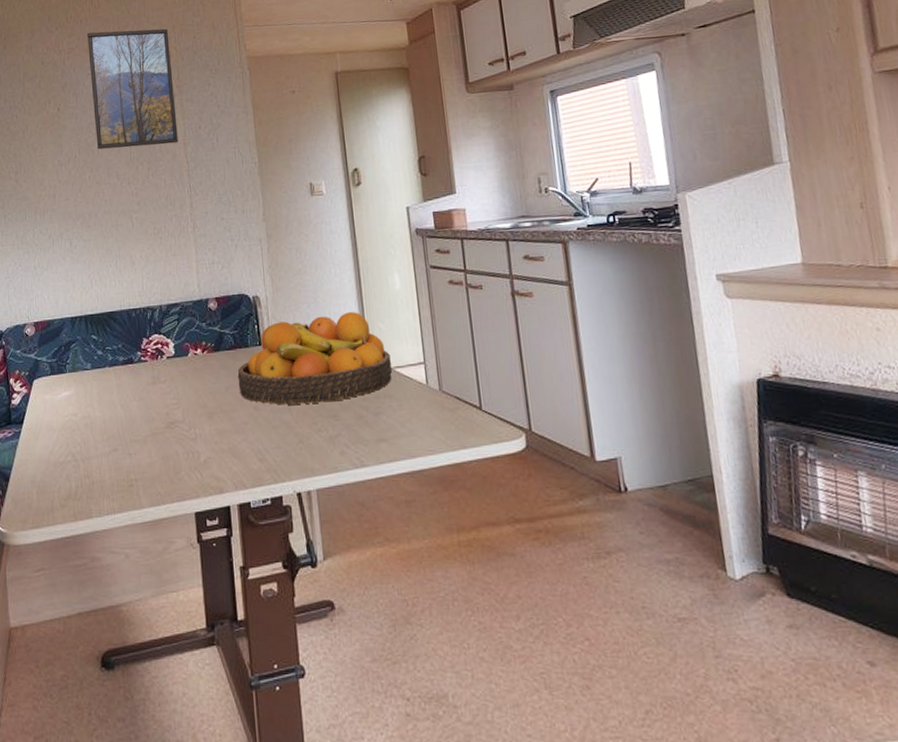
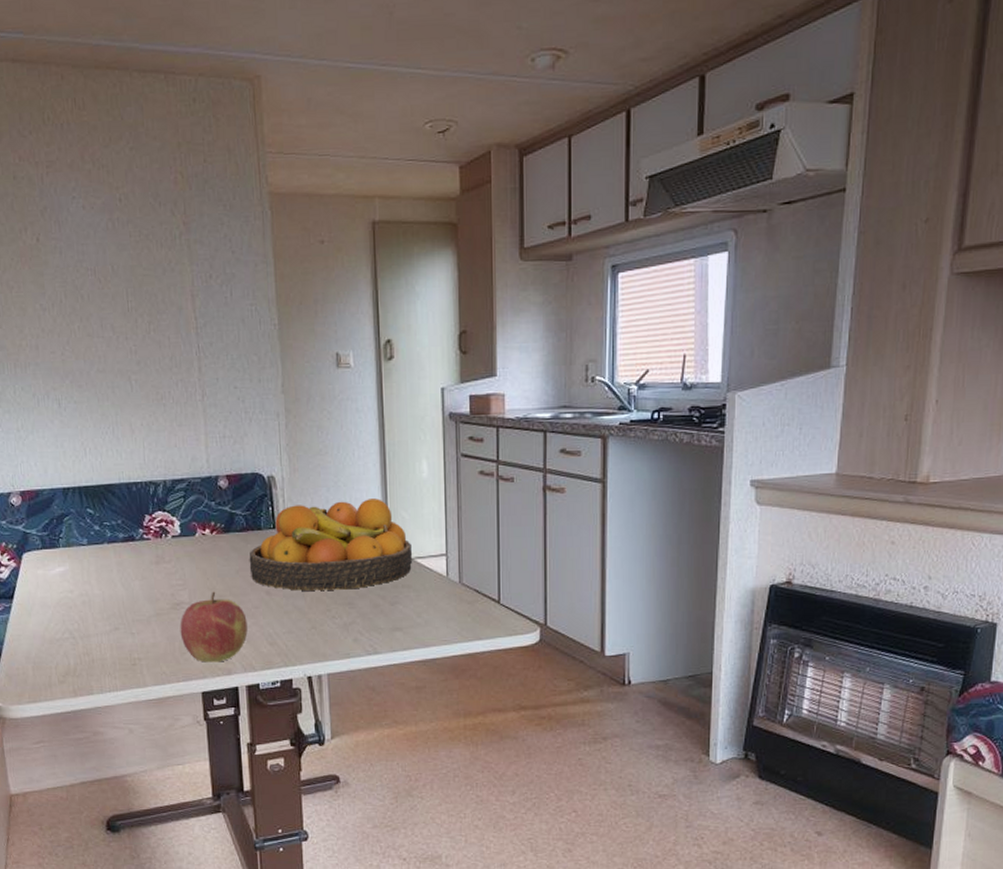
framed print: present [87,28,178,150] -> none [70,142,185,295]
apple: none [174,409,238,482] -> present [180,591,248,663]

